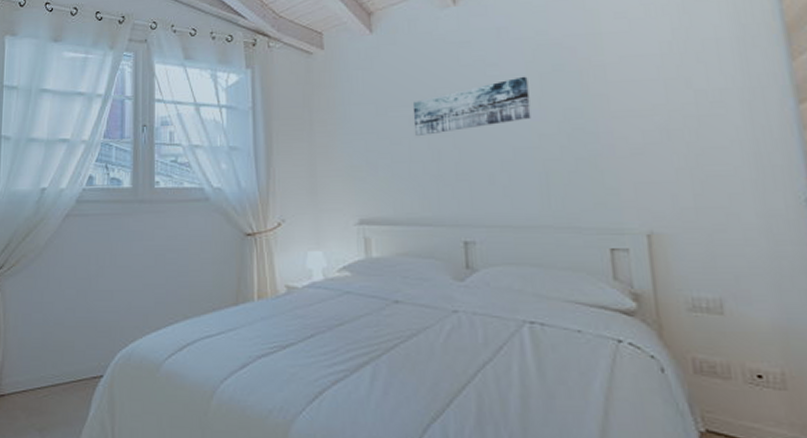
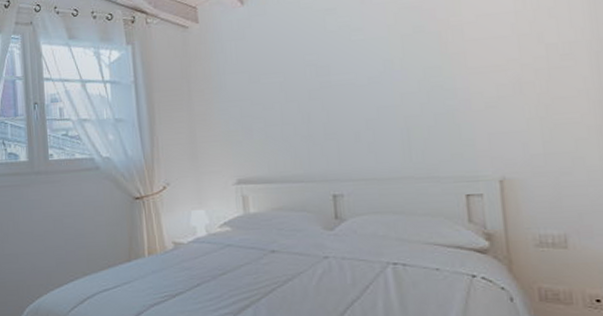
wall art: present [412,76,532,137] -> none [283,39,394,101]

